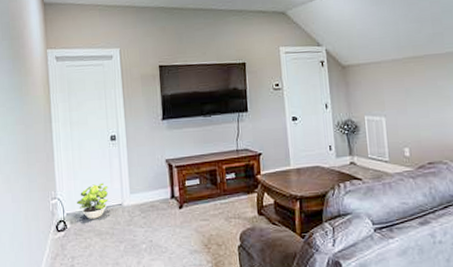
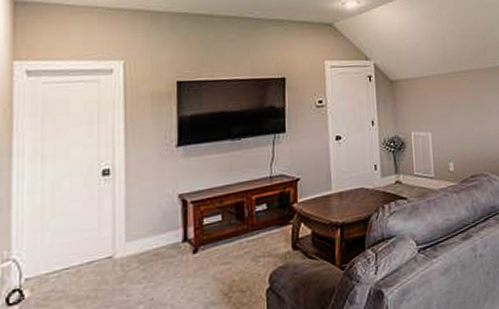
potted plant: present [76,182,109,219] -> none [42,231,94,282]

